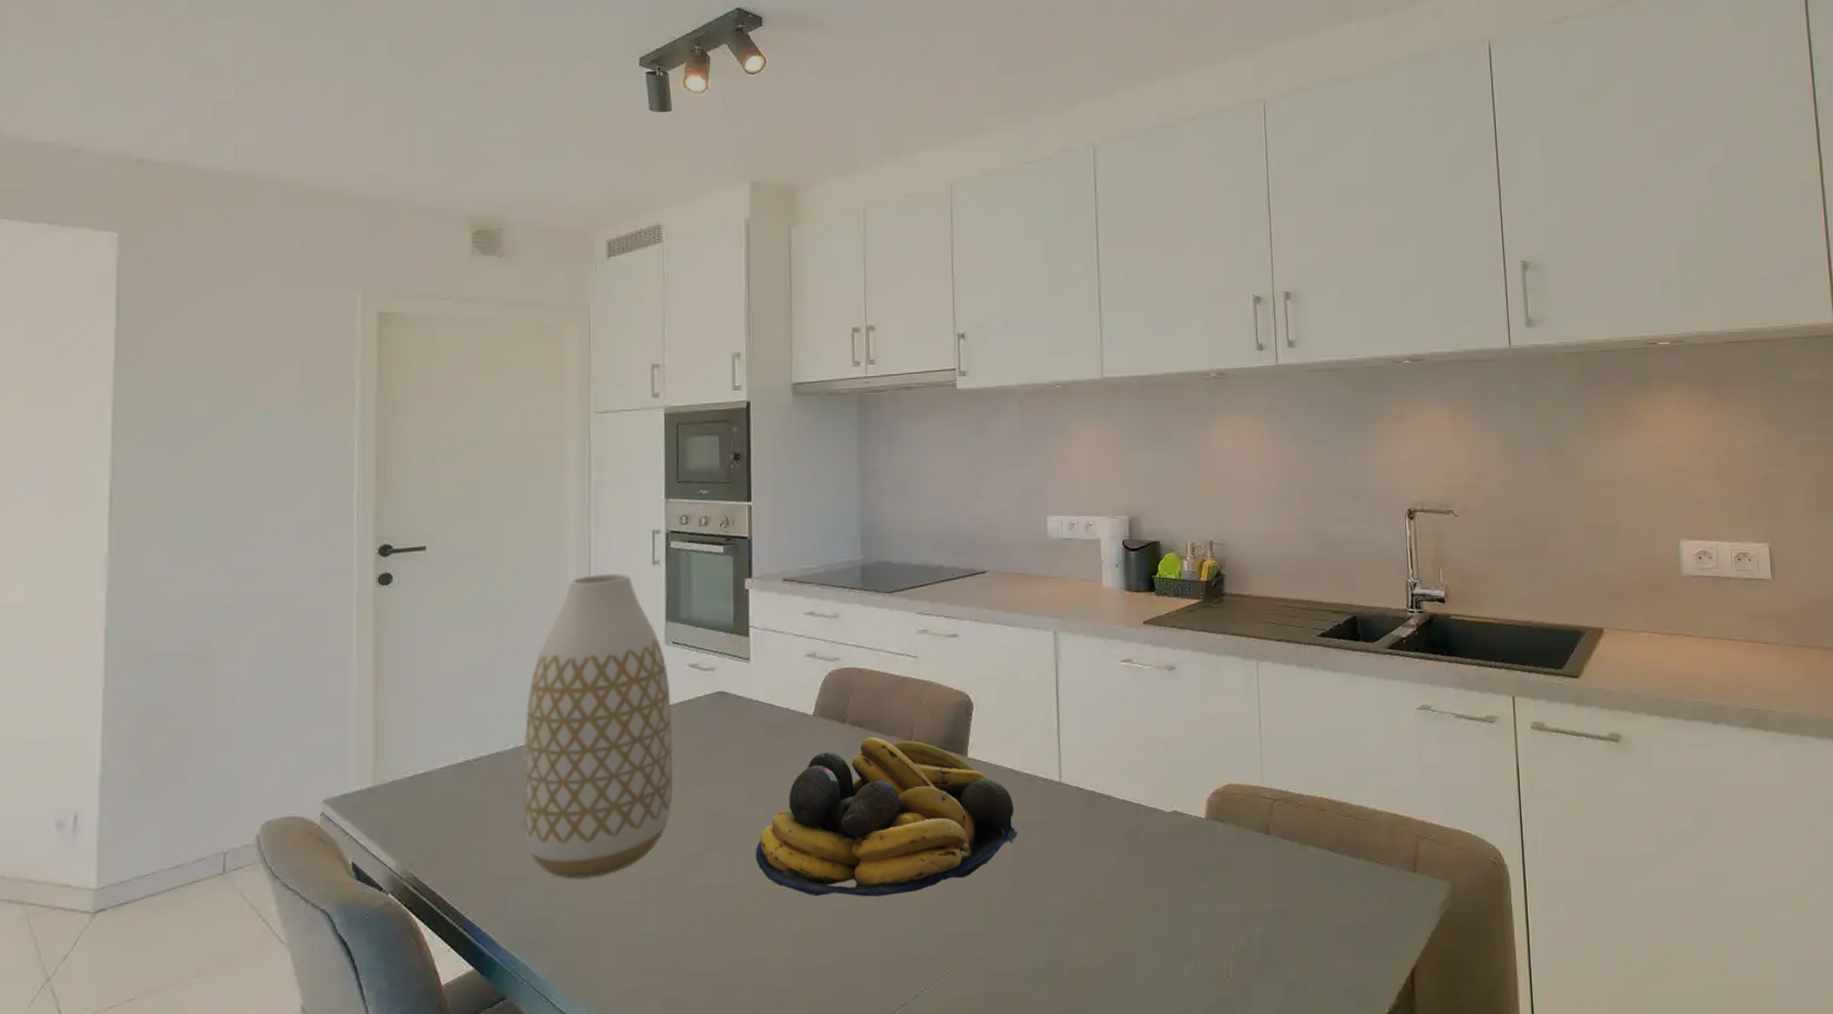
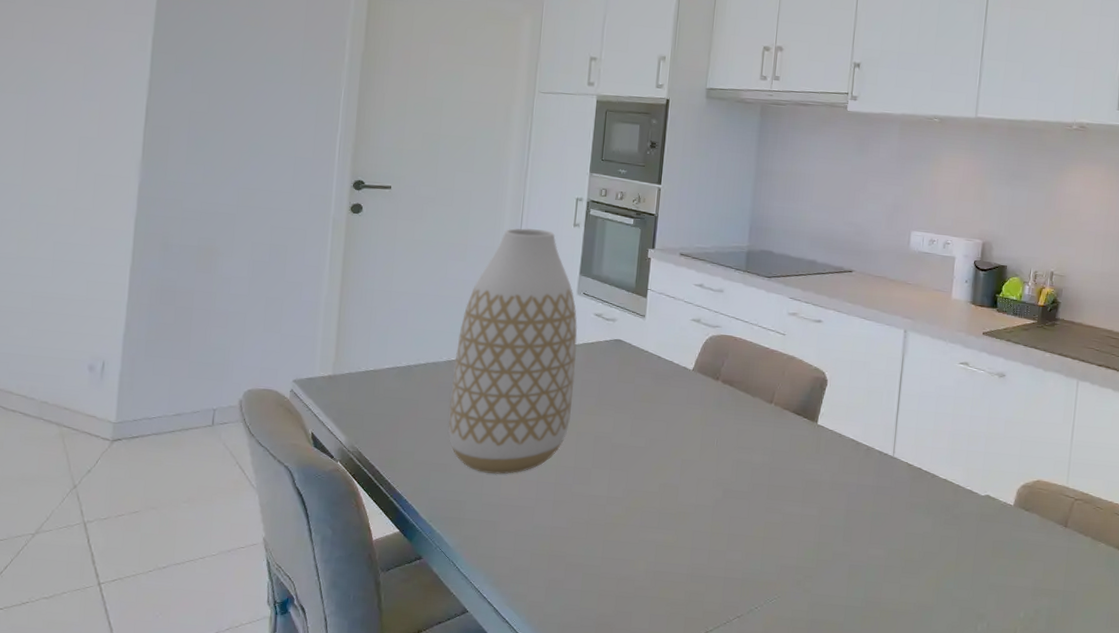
fruit bowl: present [756,736,1019,897] -> none [633,395,853,527]

